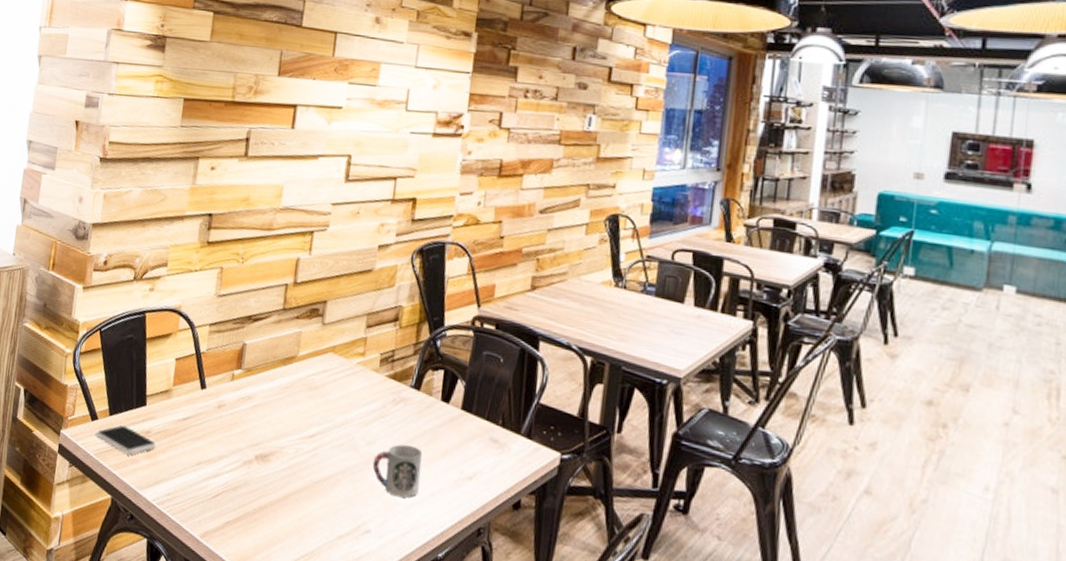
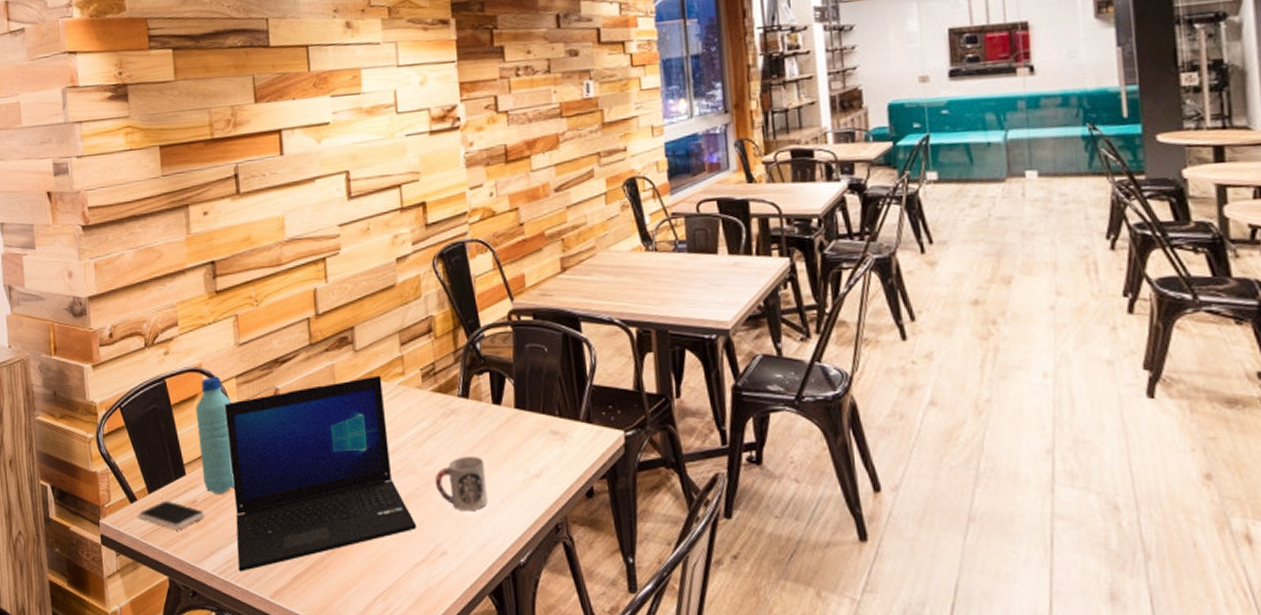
water bottle: none [161,320,201,430] -> present [195,376,234,494]
laptop: none [176,347,348,508] -> present [225,375,417,572]

